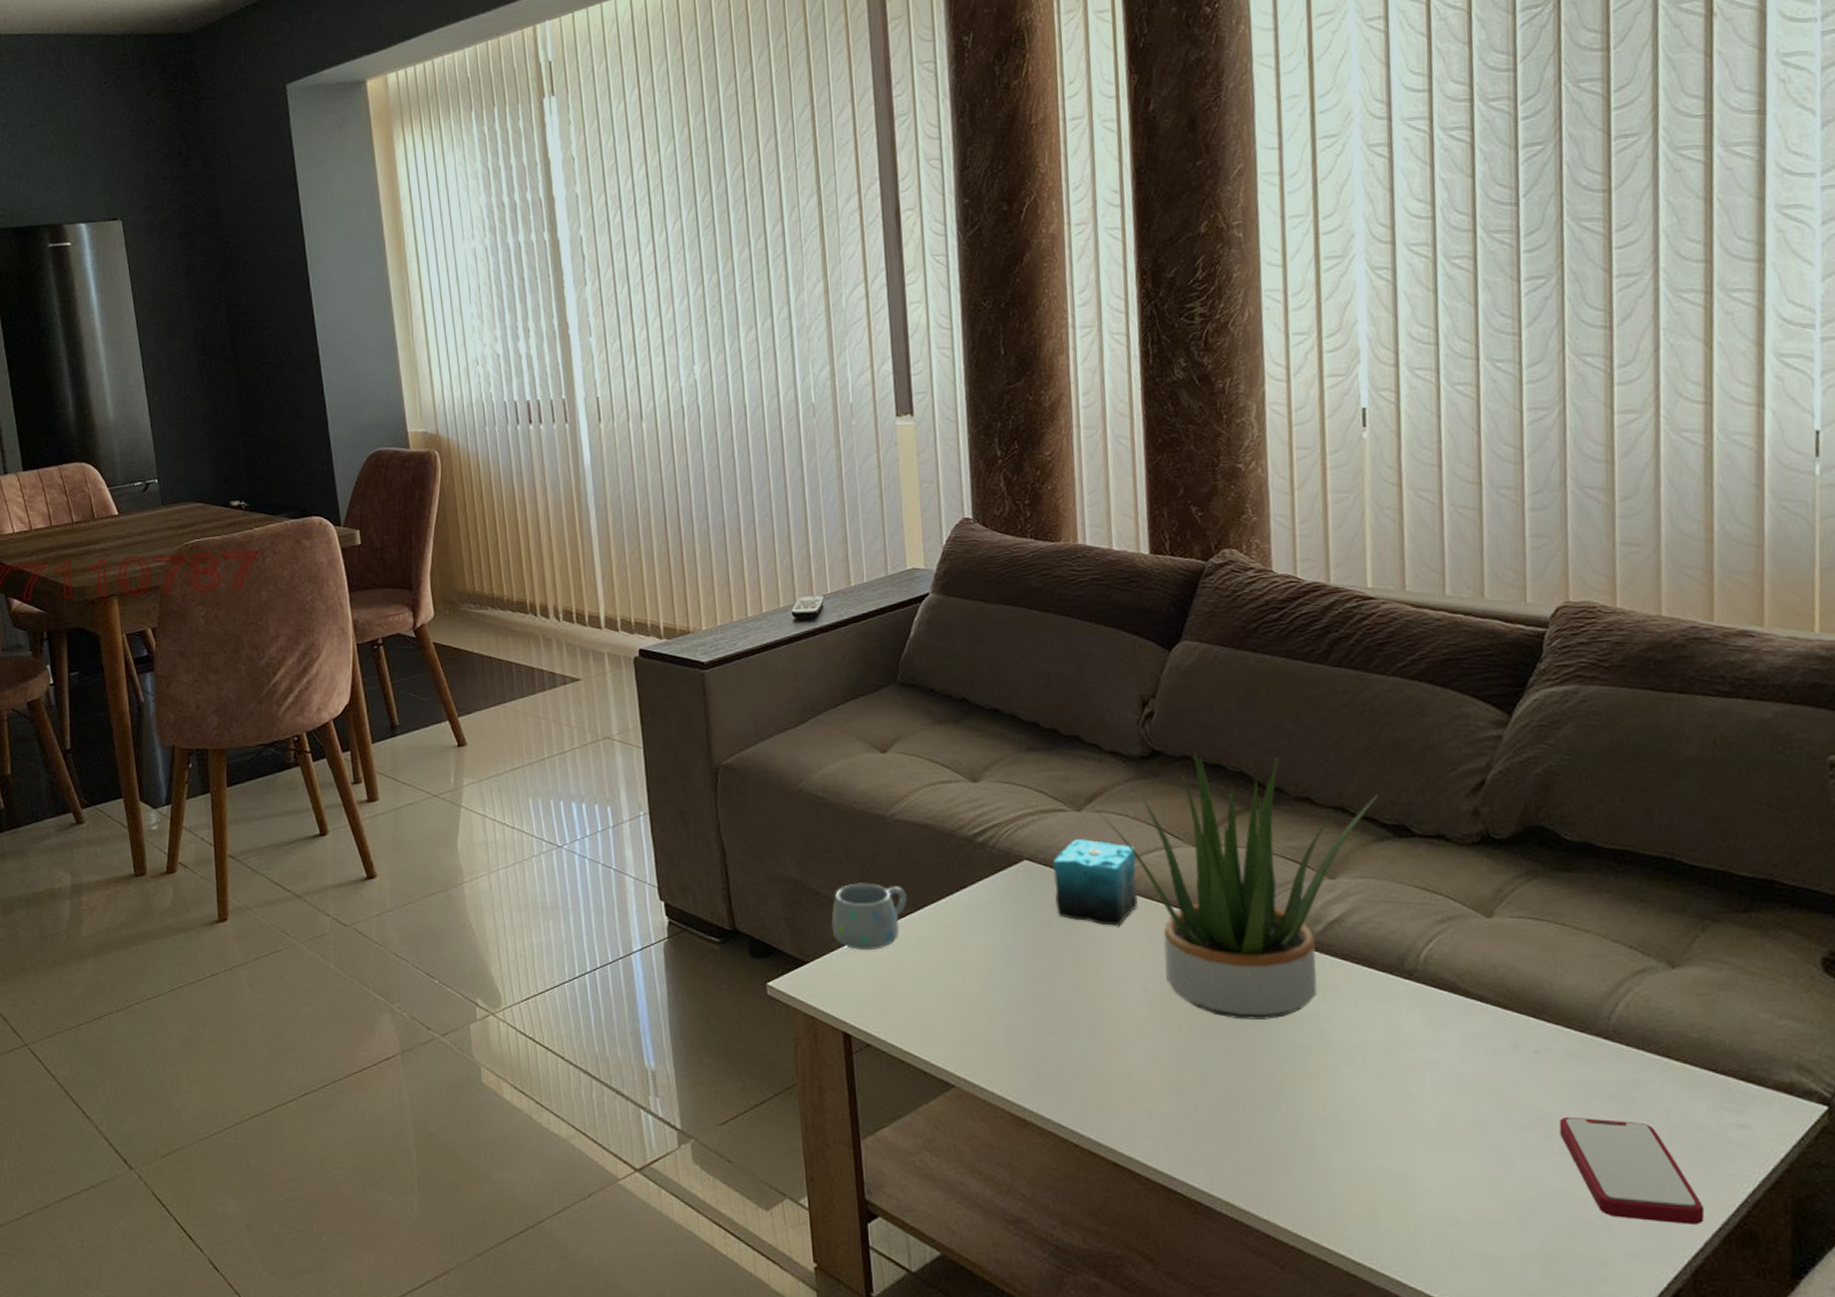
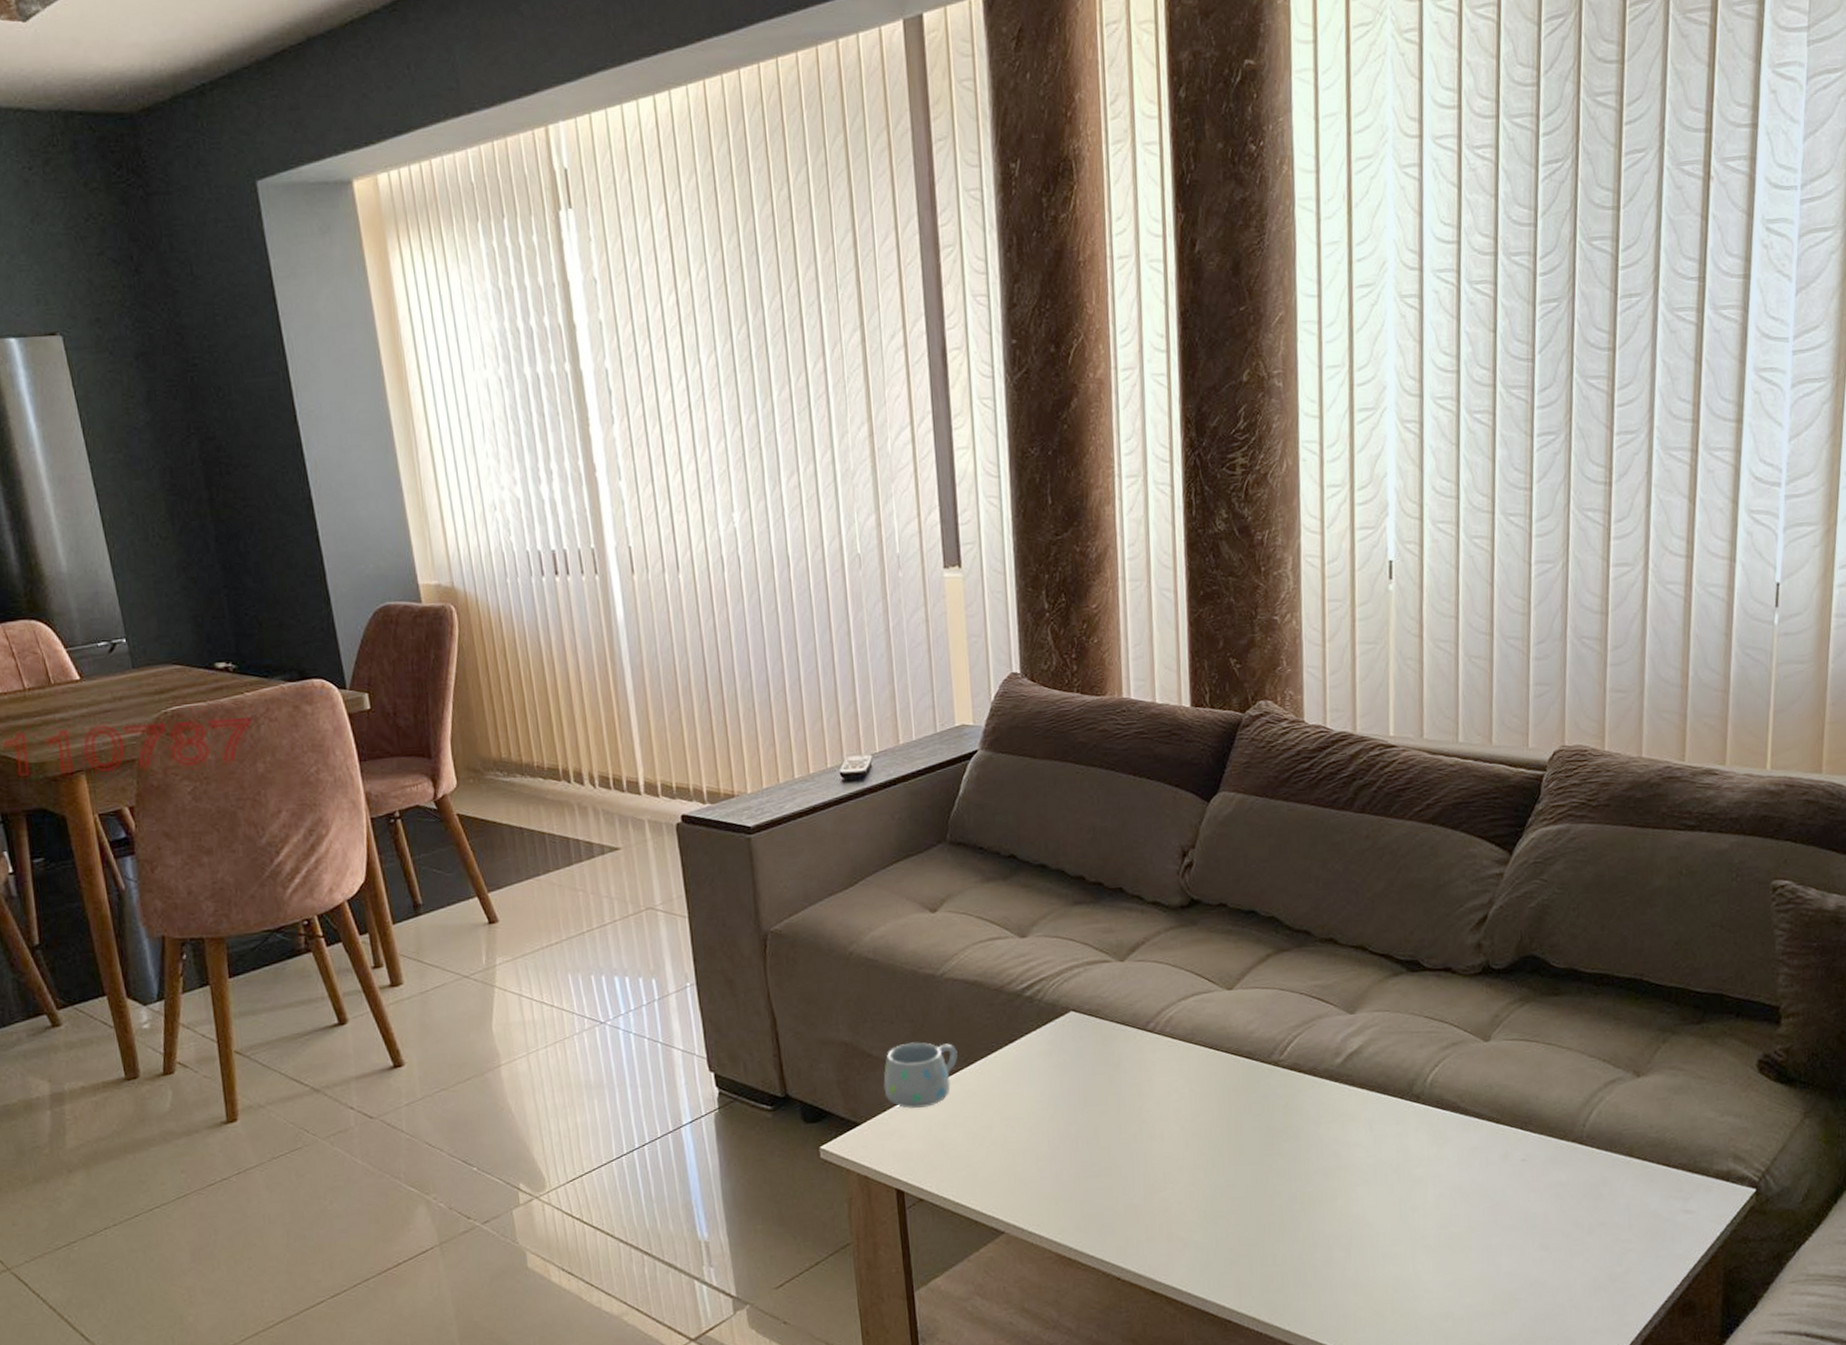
candle: present [1053,837,1138,926] -> none [1098,986,1176,1070]
potted plant: present [1091,753,1379,1020] -> none [1133,900,1395,1150]
smartphone: present [1559,1116,1705,1225] -> none [1540,1215,1654,1301]

